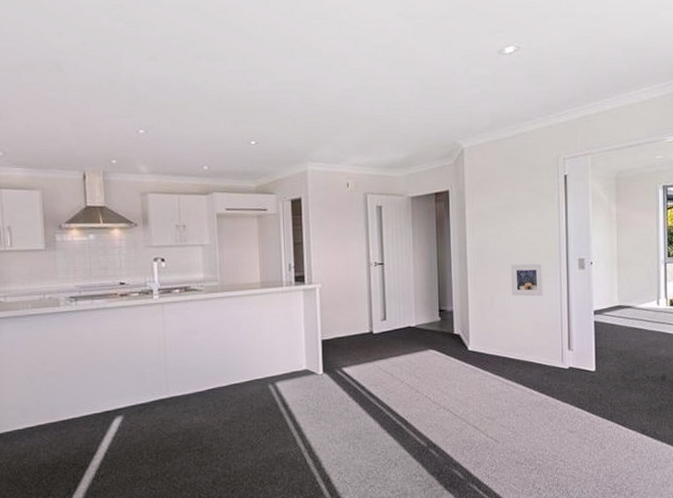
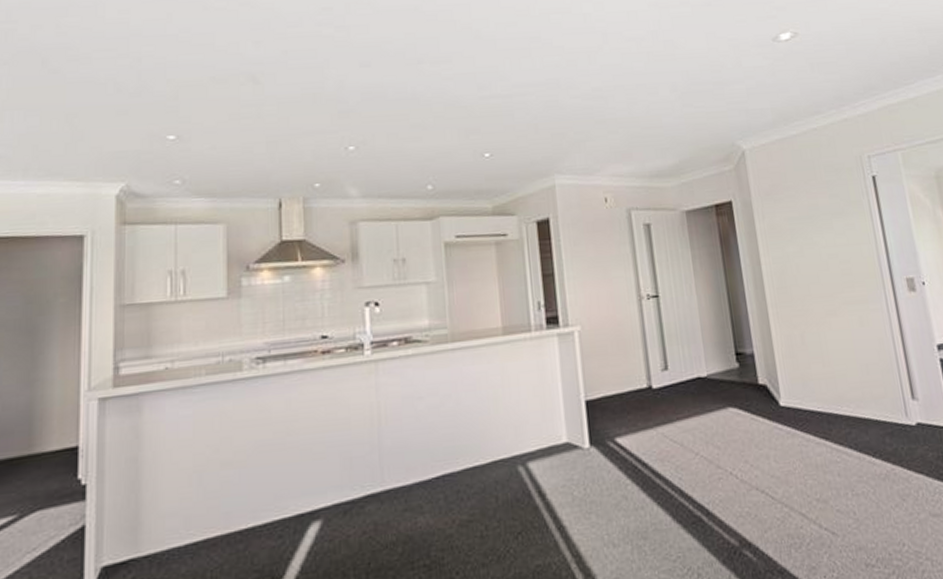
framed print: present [510,263,544,297] -> none [820,286,869,331]

